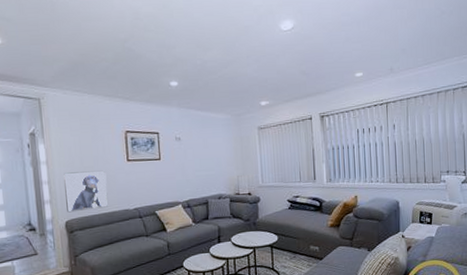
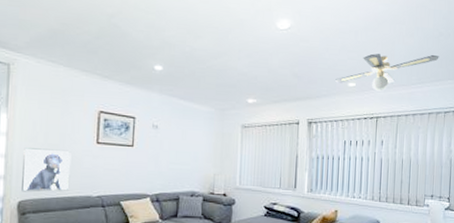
ceiling fan: none [343,34,443,78] -> present [335,53,439,92]

